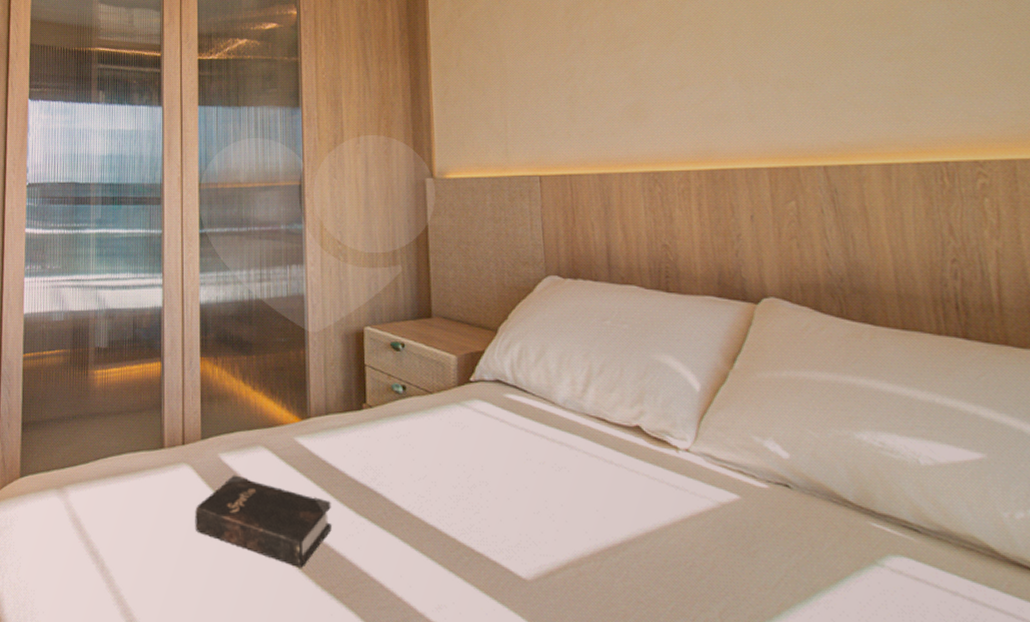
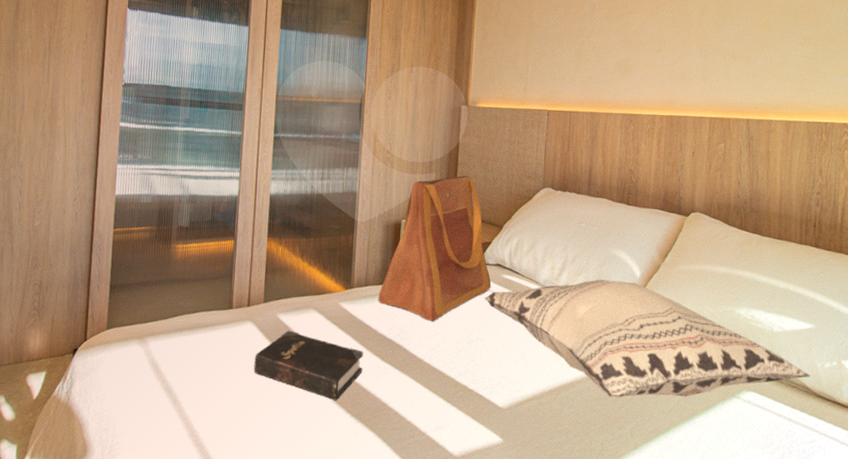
tote bag: none [343,266,491,460] -> present [378,175,491,321]
decorative pillow: none [483,396,995,565] -> present [484,279,810,398]

